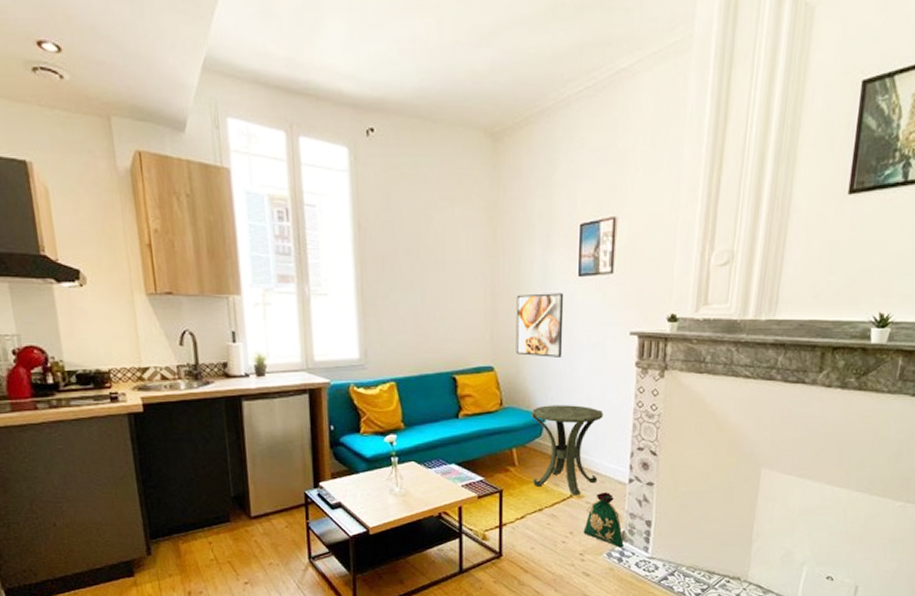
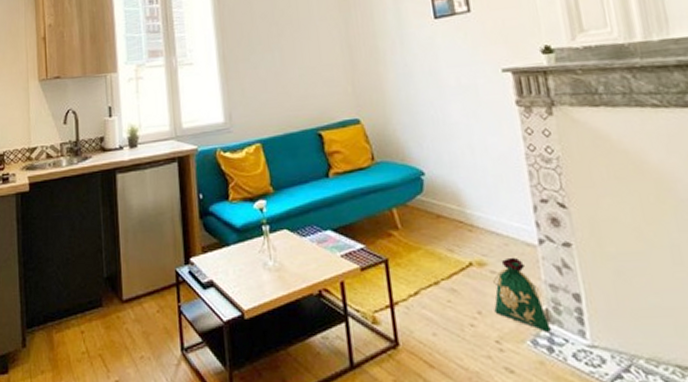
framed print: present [516,293,564,357] -> none [373,37,432,105]
side table: present [531,405,604,496] -> none [407,154,500,264]

